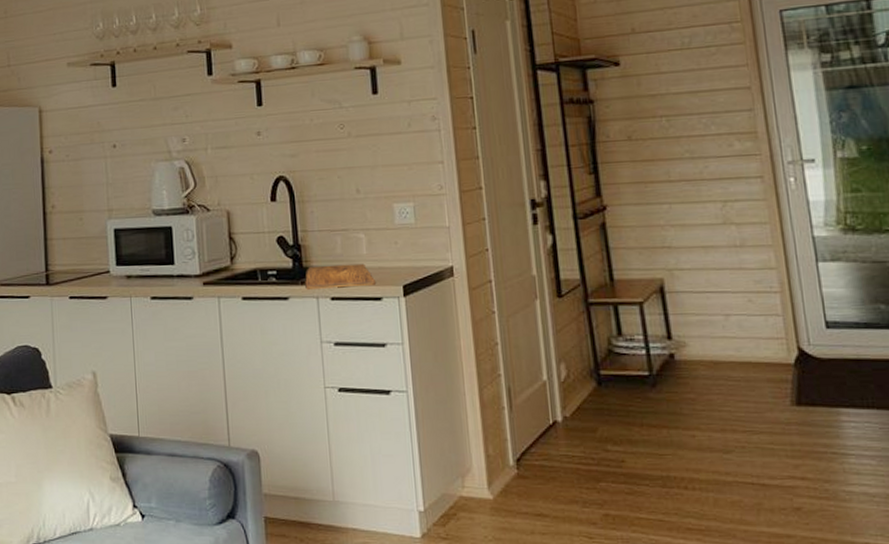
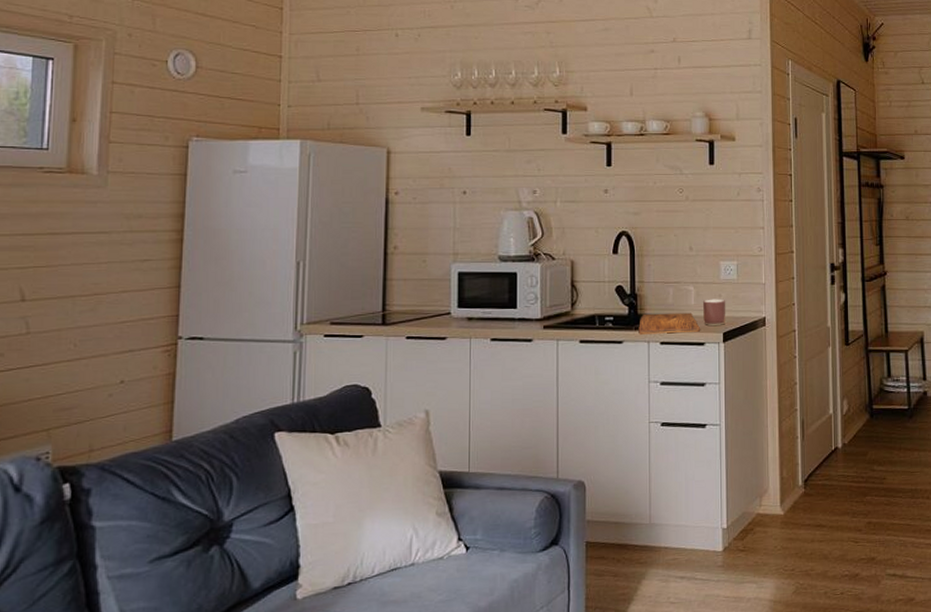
mug: none [375,246,406,279] -> present [702,299,726,327]

